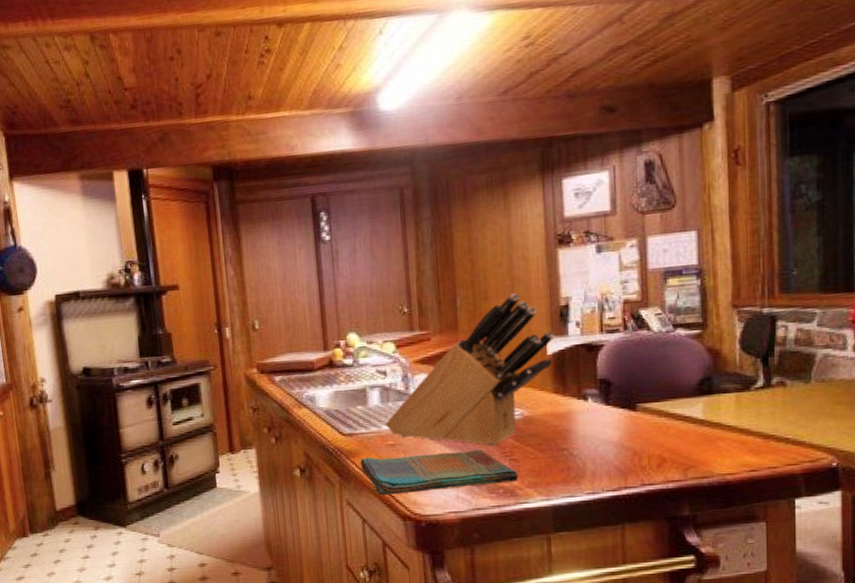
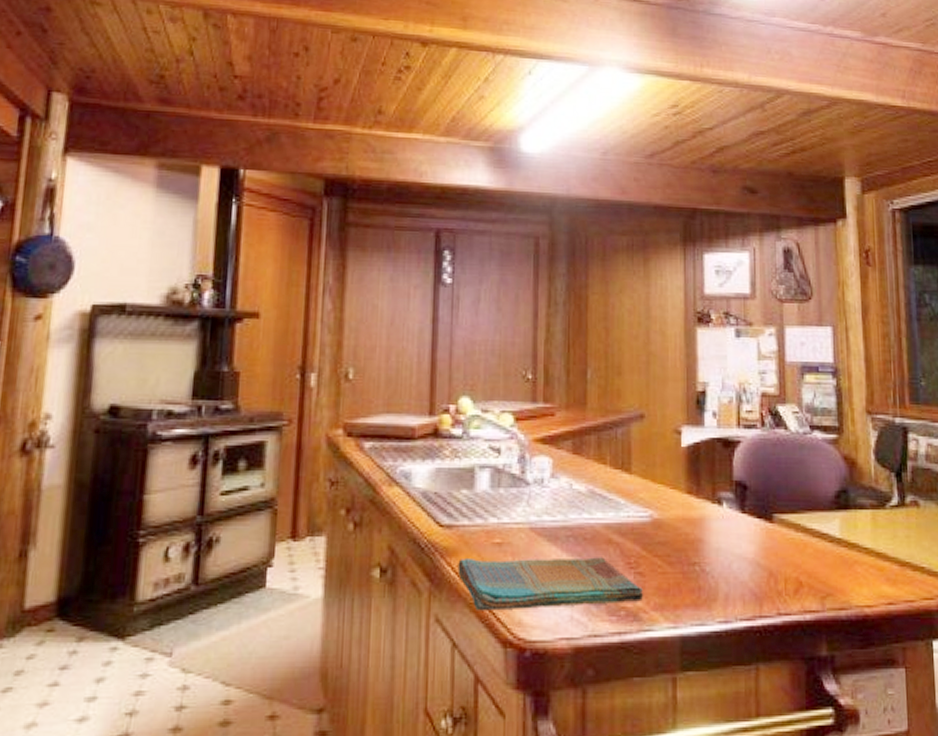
knife block: present [385,293,555,446] -> none [492,371,690,554]

